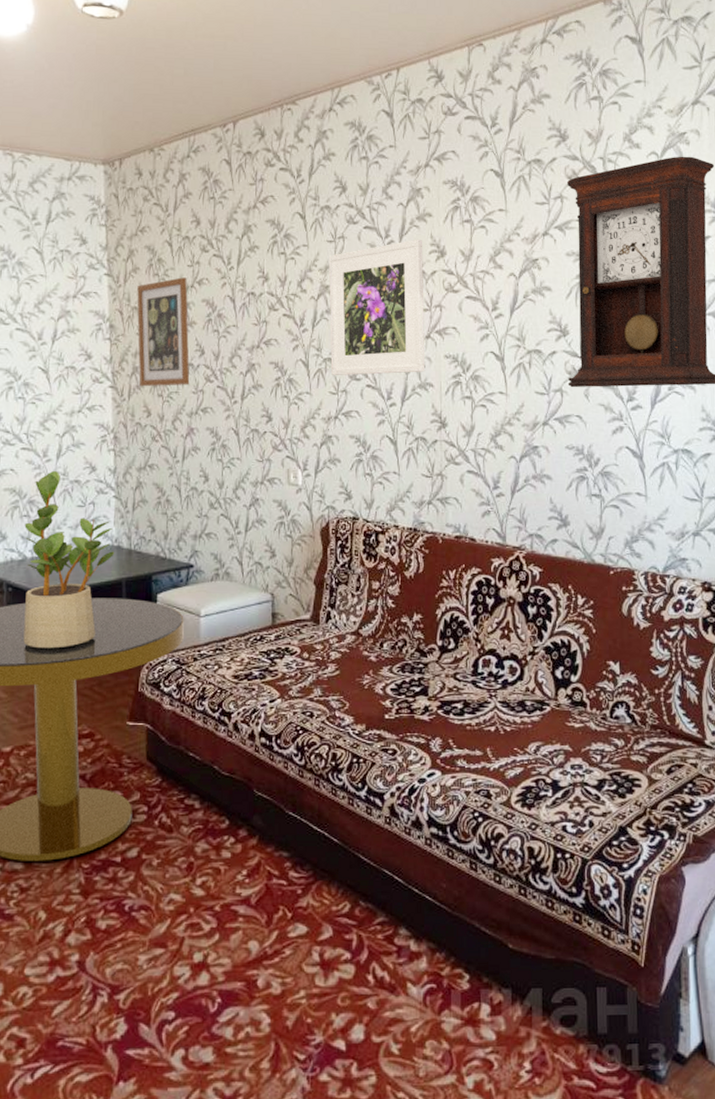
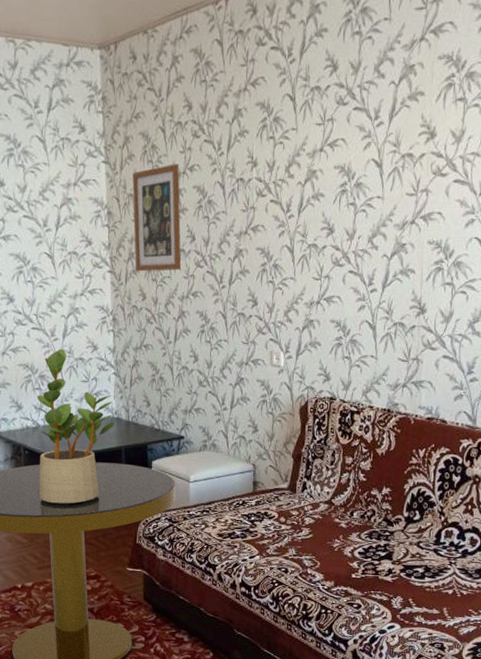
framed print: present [328,239,425,375] -> none [315,119,413,261]

